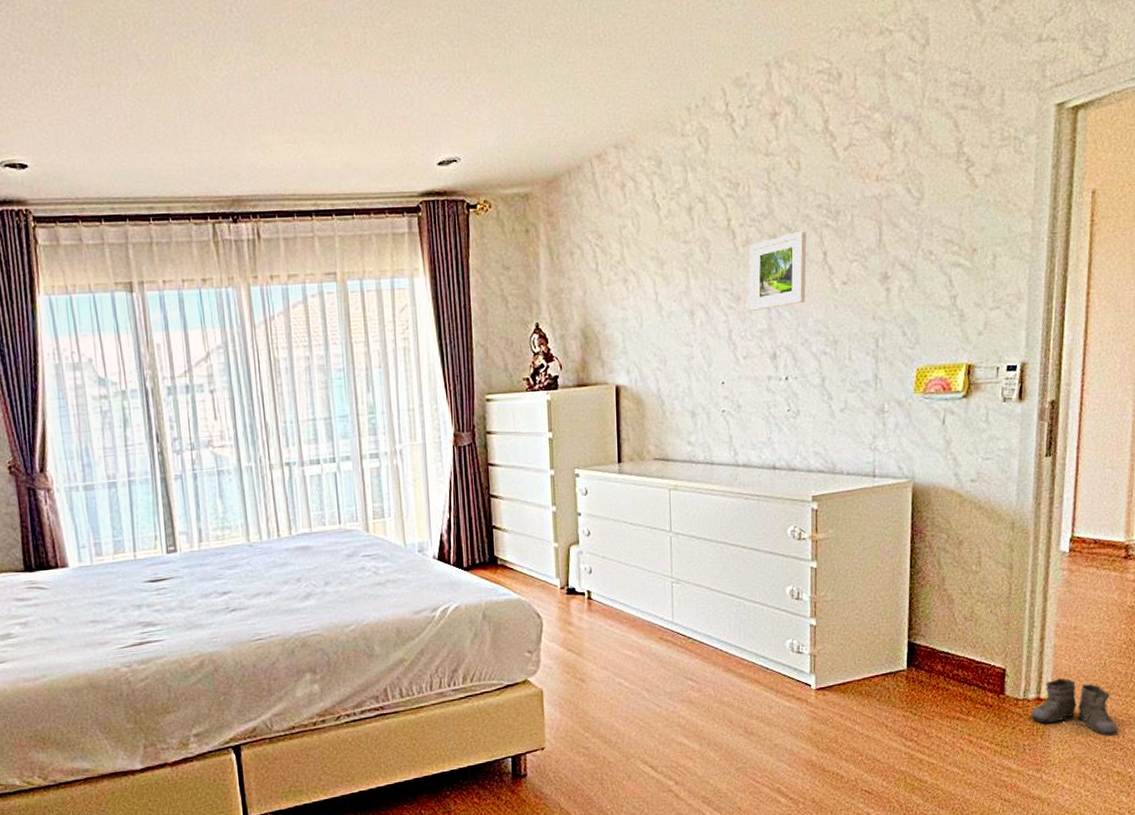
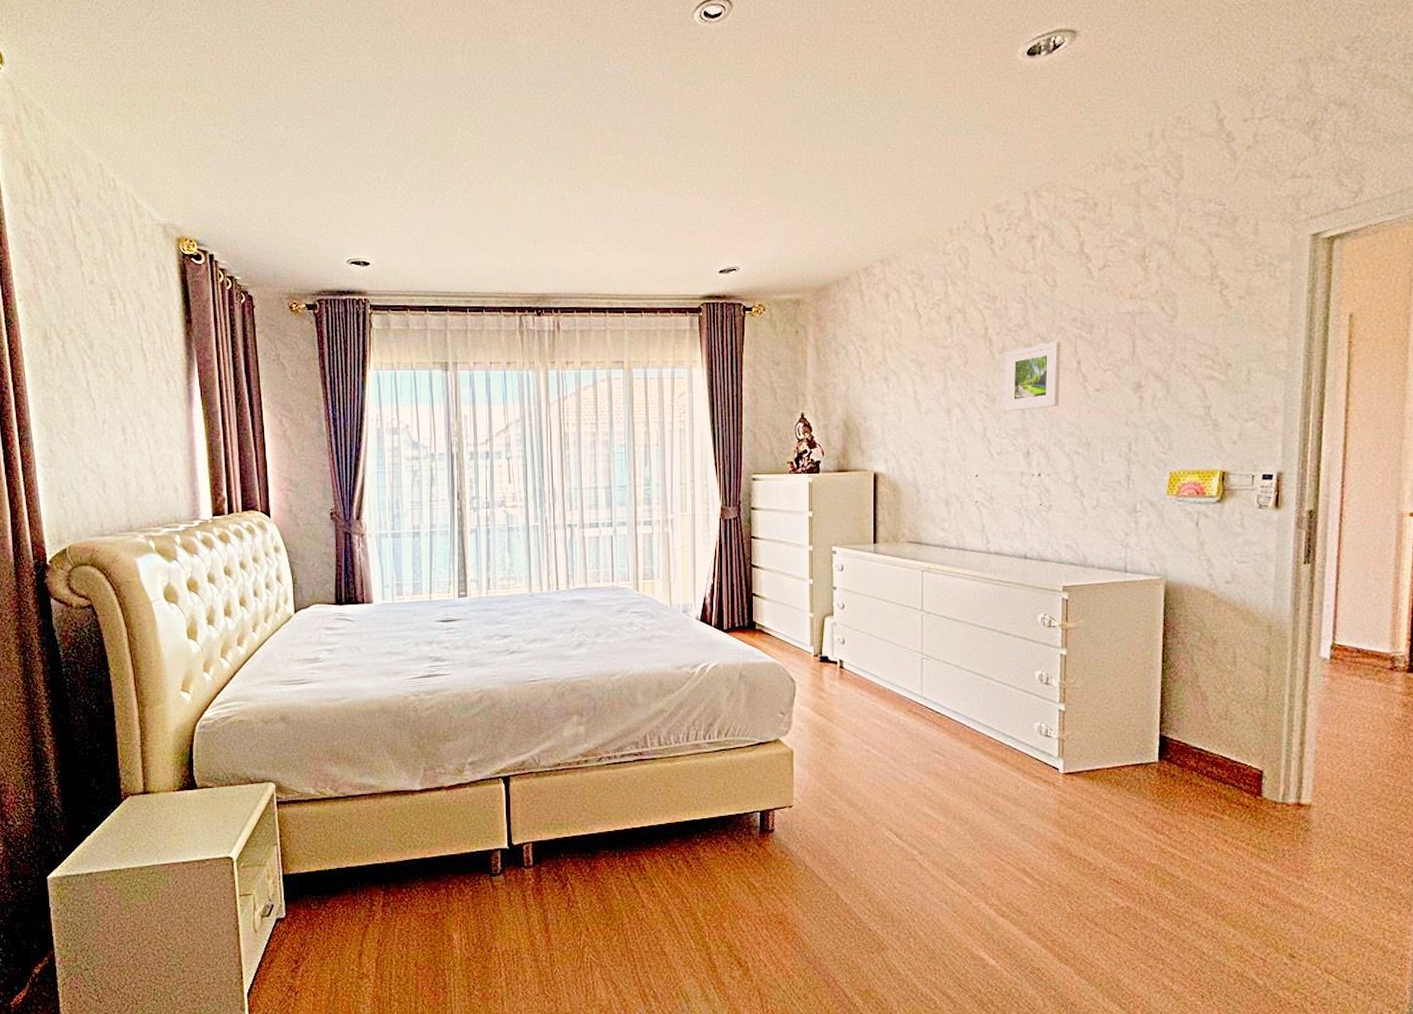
boots: present [1030,678,1120,737] -> none [1290,785,1389,850]

